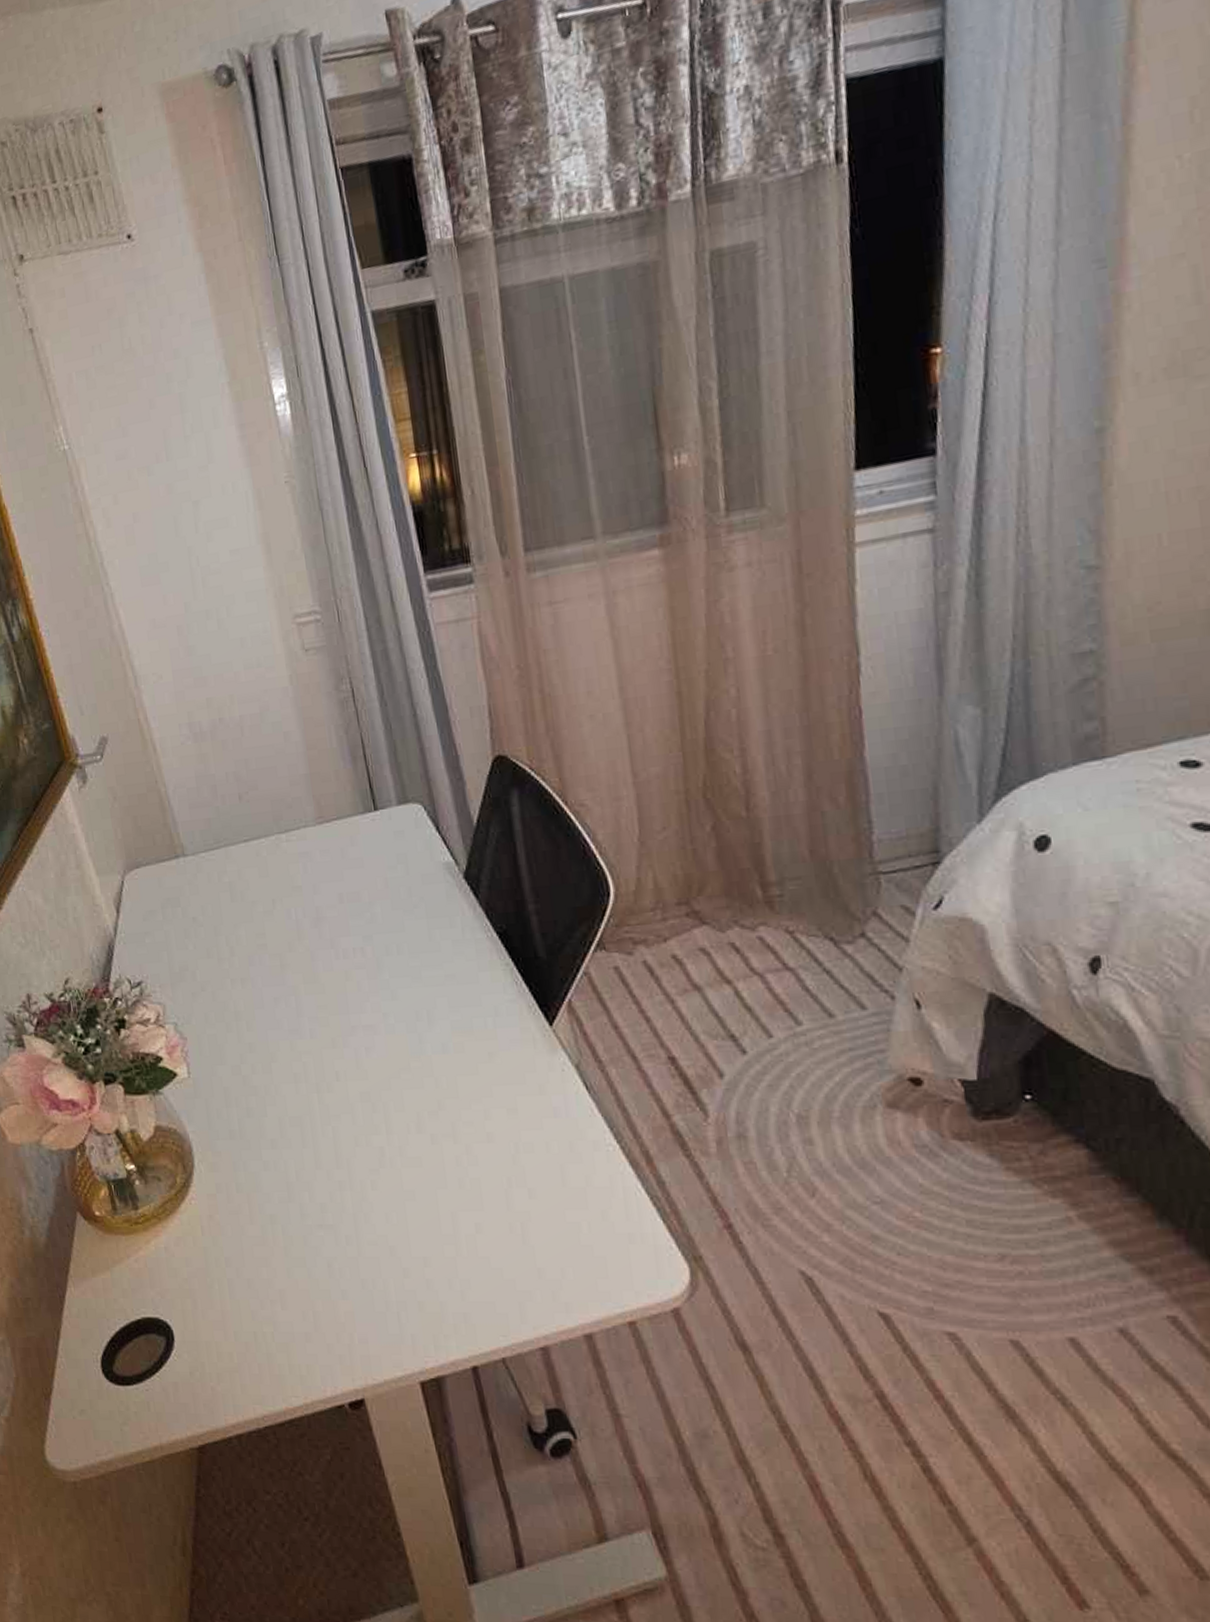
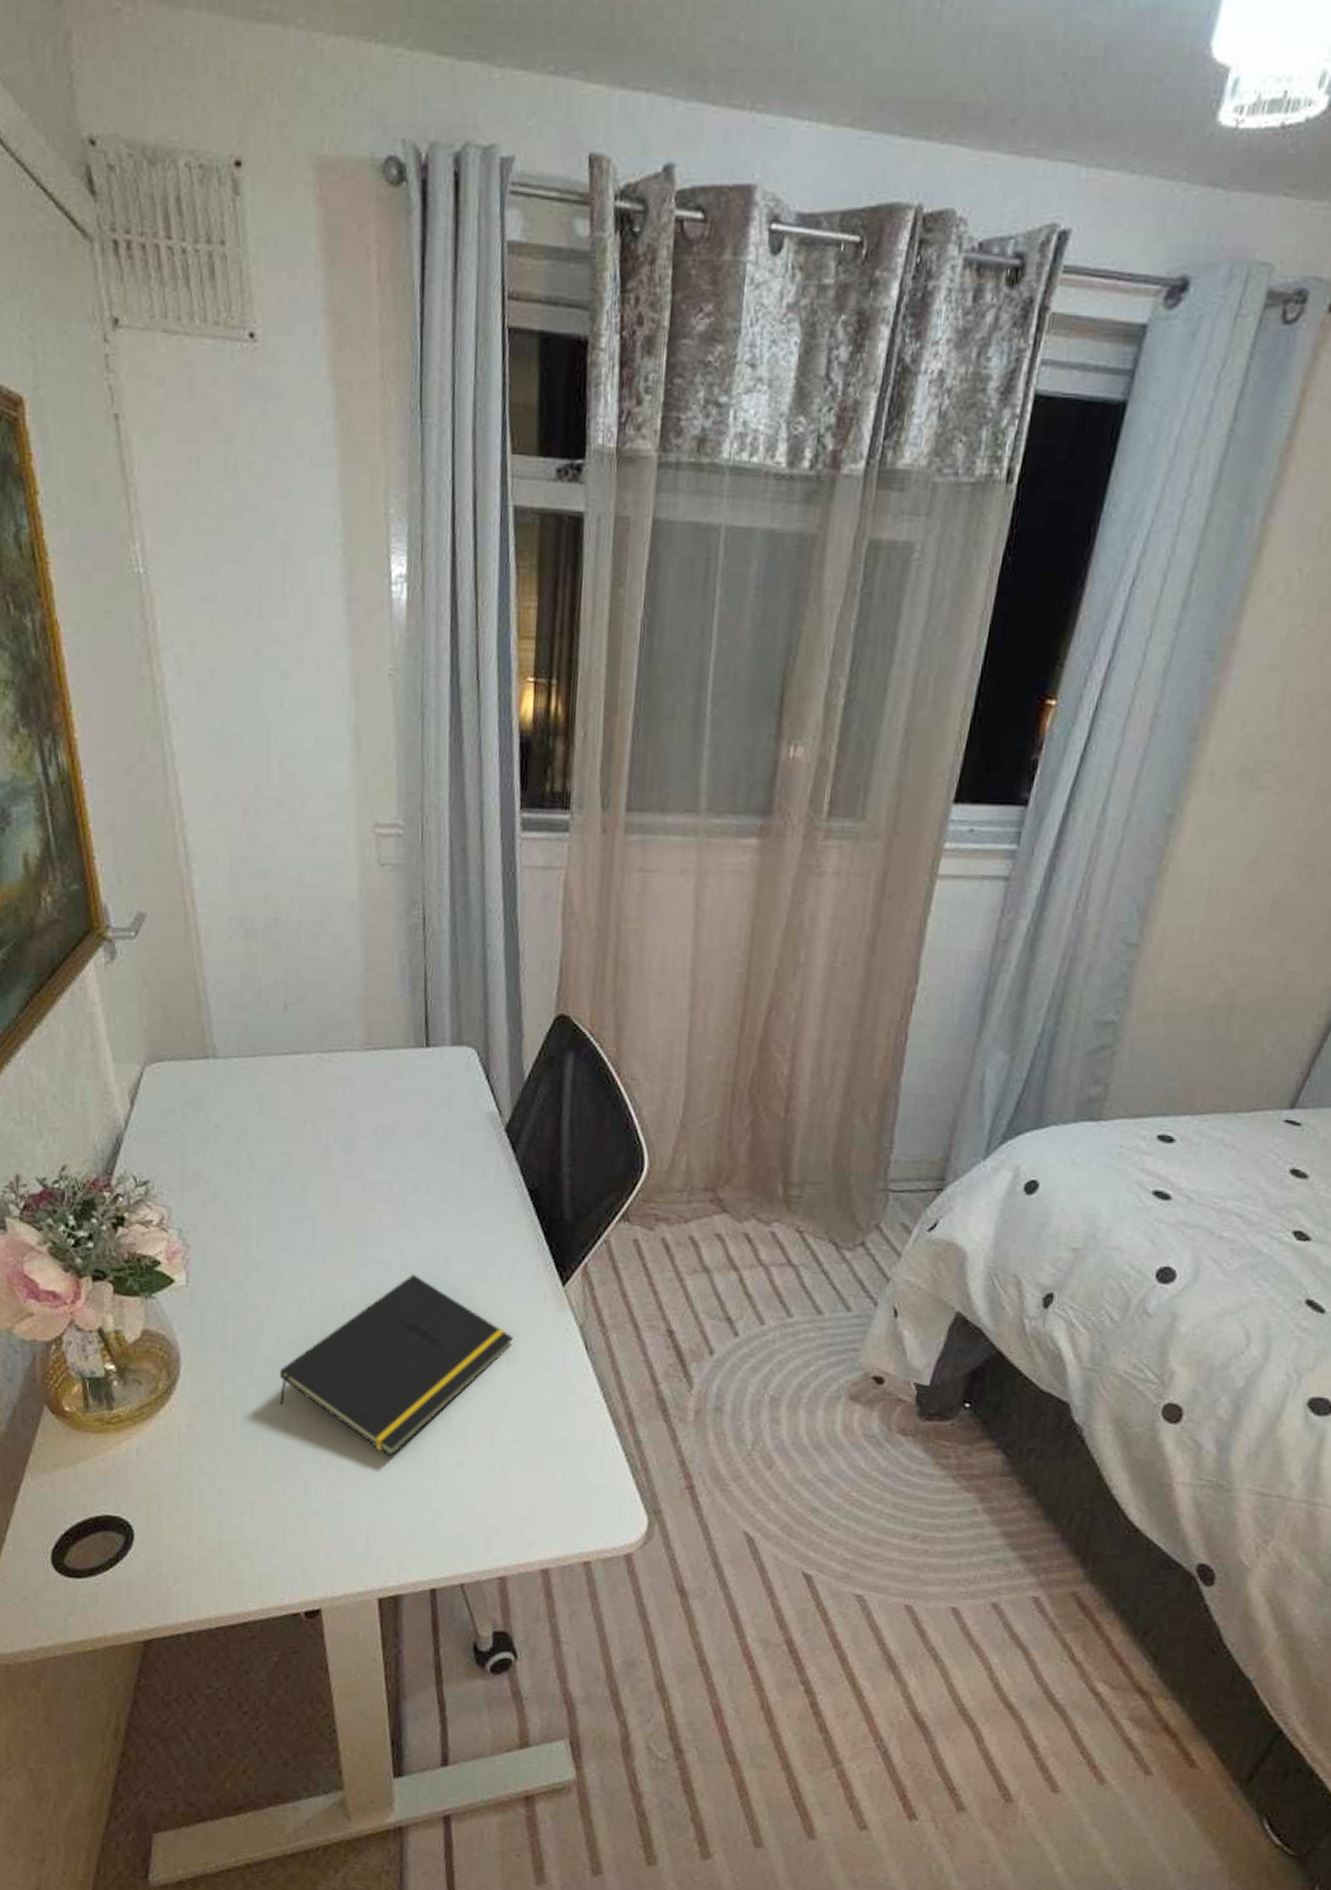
notepad: none [286,1035,511,1228] -> present [279,1274,514,1457]

